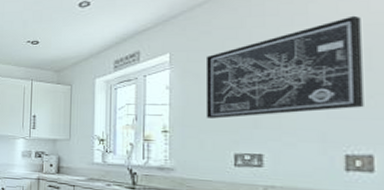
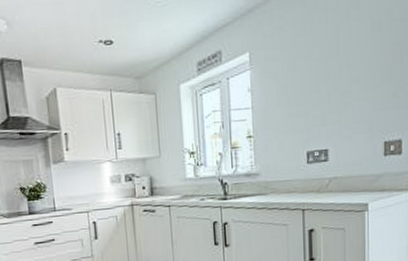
wall art: present [205,15,364,119] -> none [281,10,397,119]

